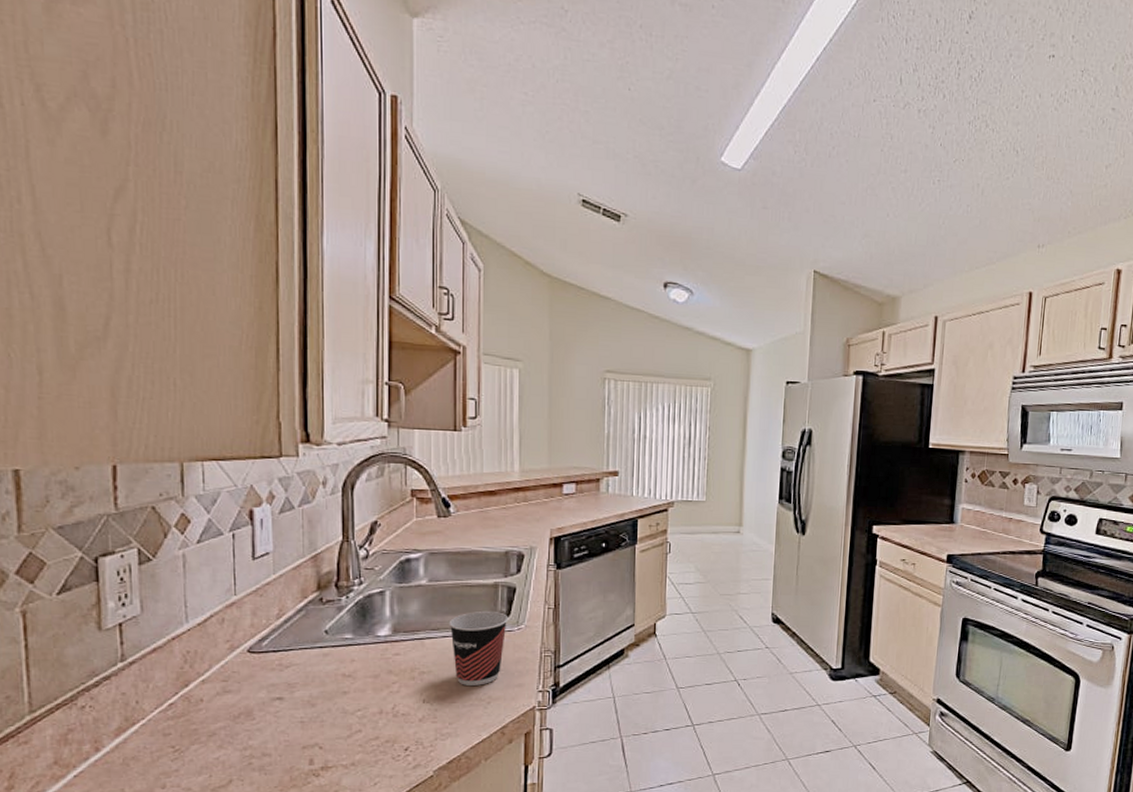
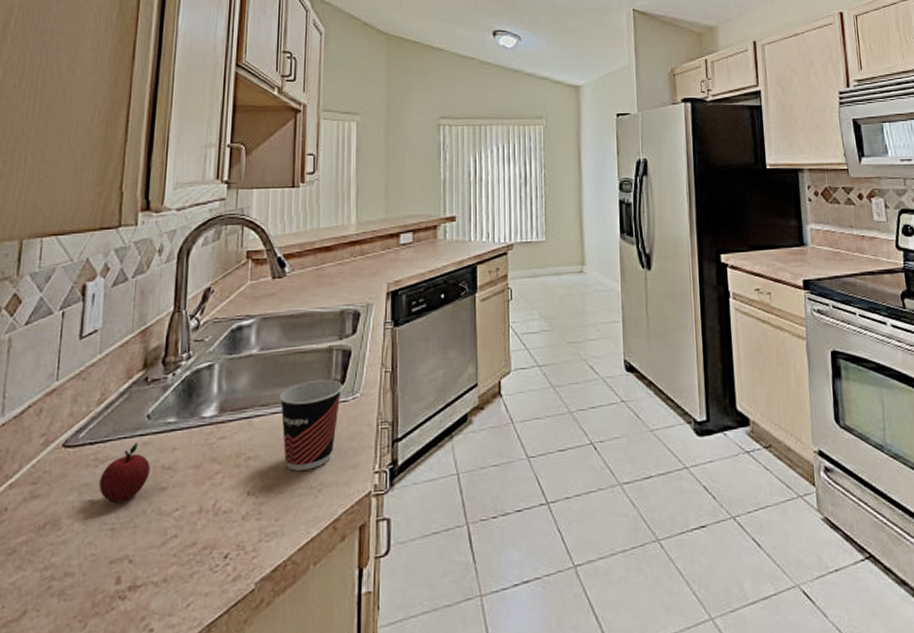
apple: none [285,653,332,702] -> present [98,443,150,504]

